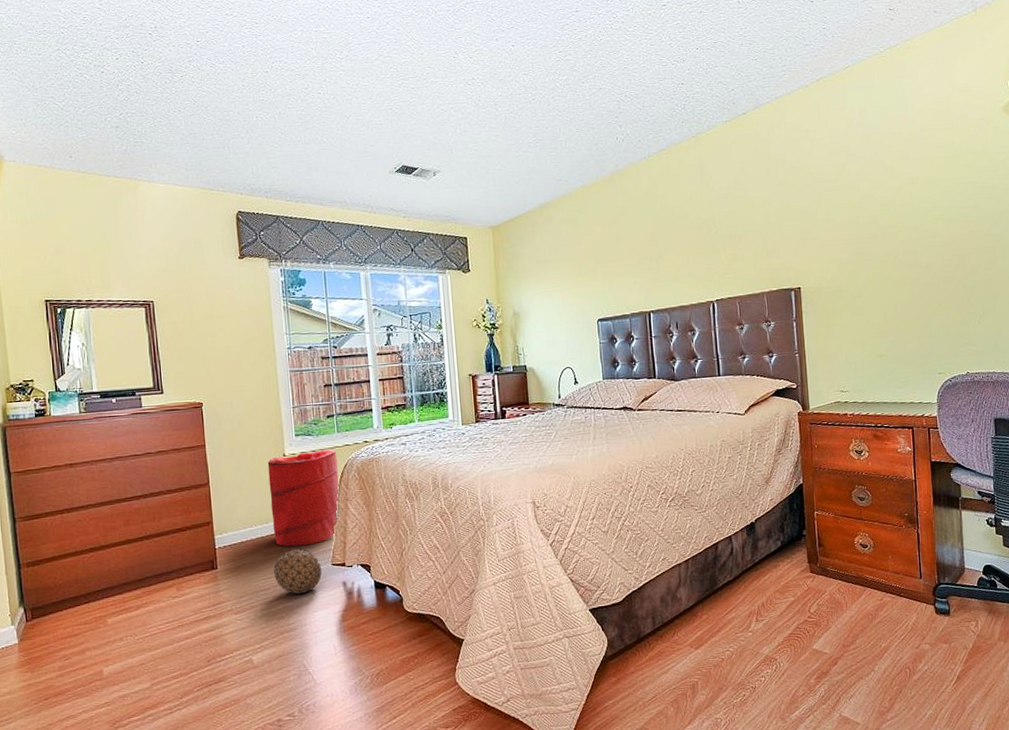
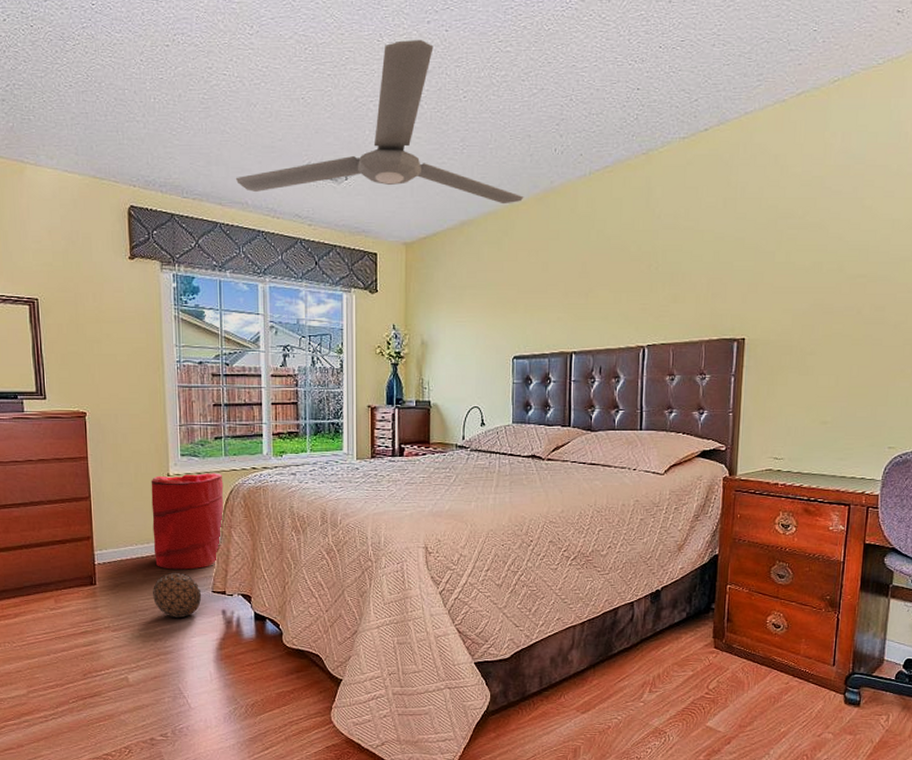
ceiling fan: none [334,54,594,192] -> present [235,39,524,205]

